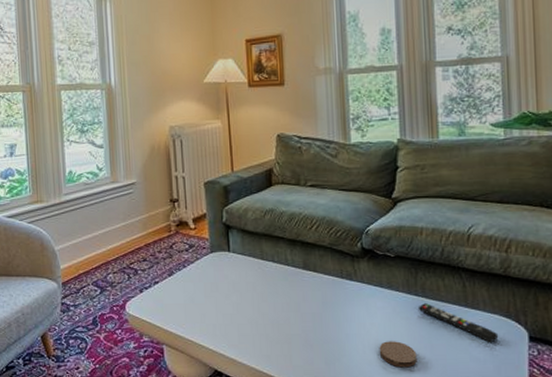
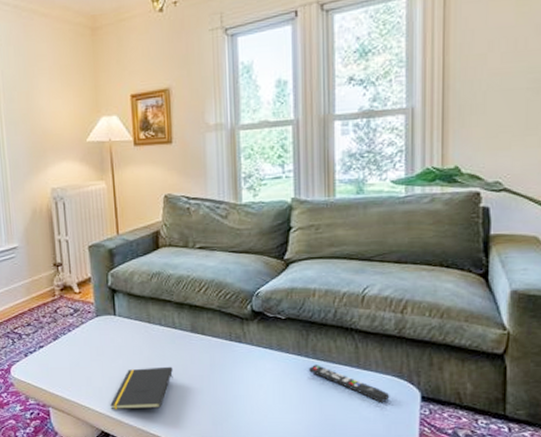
notepad: none [224,303,286,348] -> present [110,366,173,410]
coaster: present [379,341,417,368] -> none [267,402,306,428]

